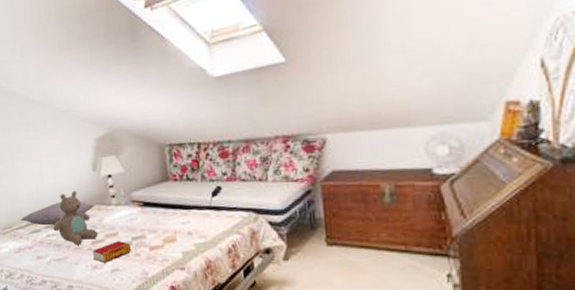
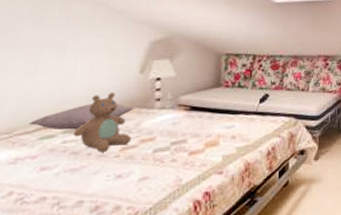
book: present [93,241,132,263] -> none [119,146,169,171]

